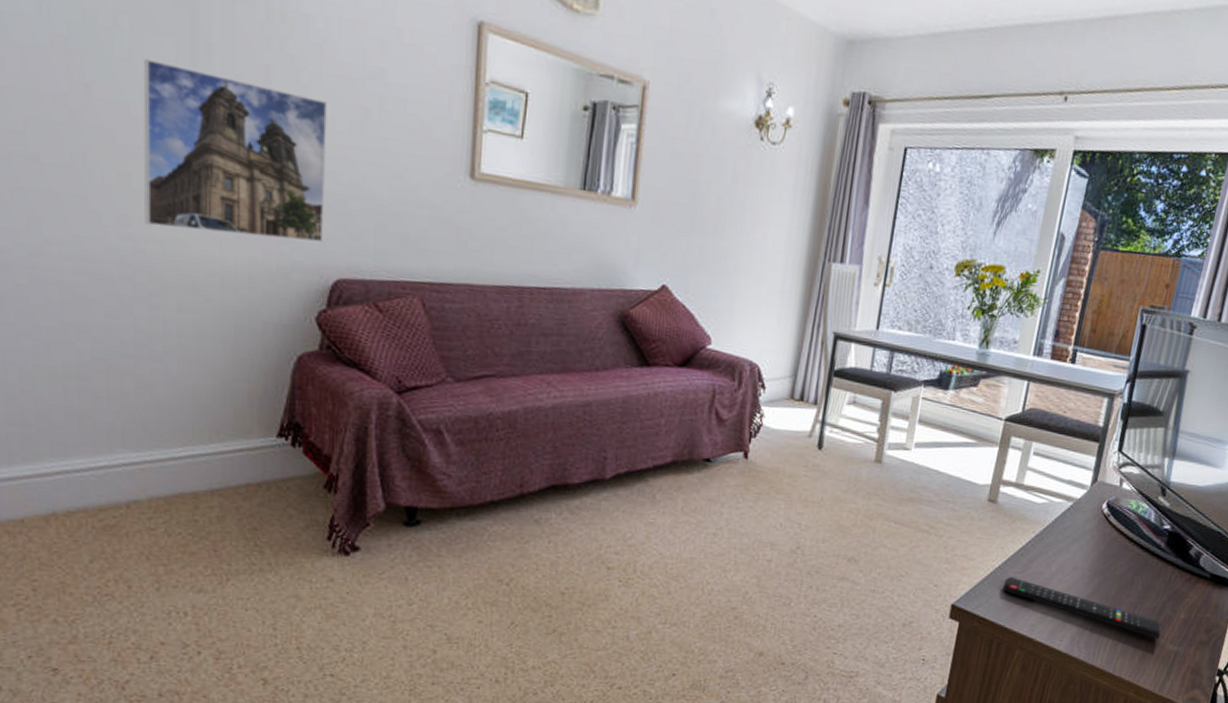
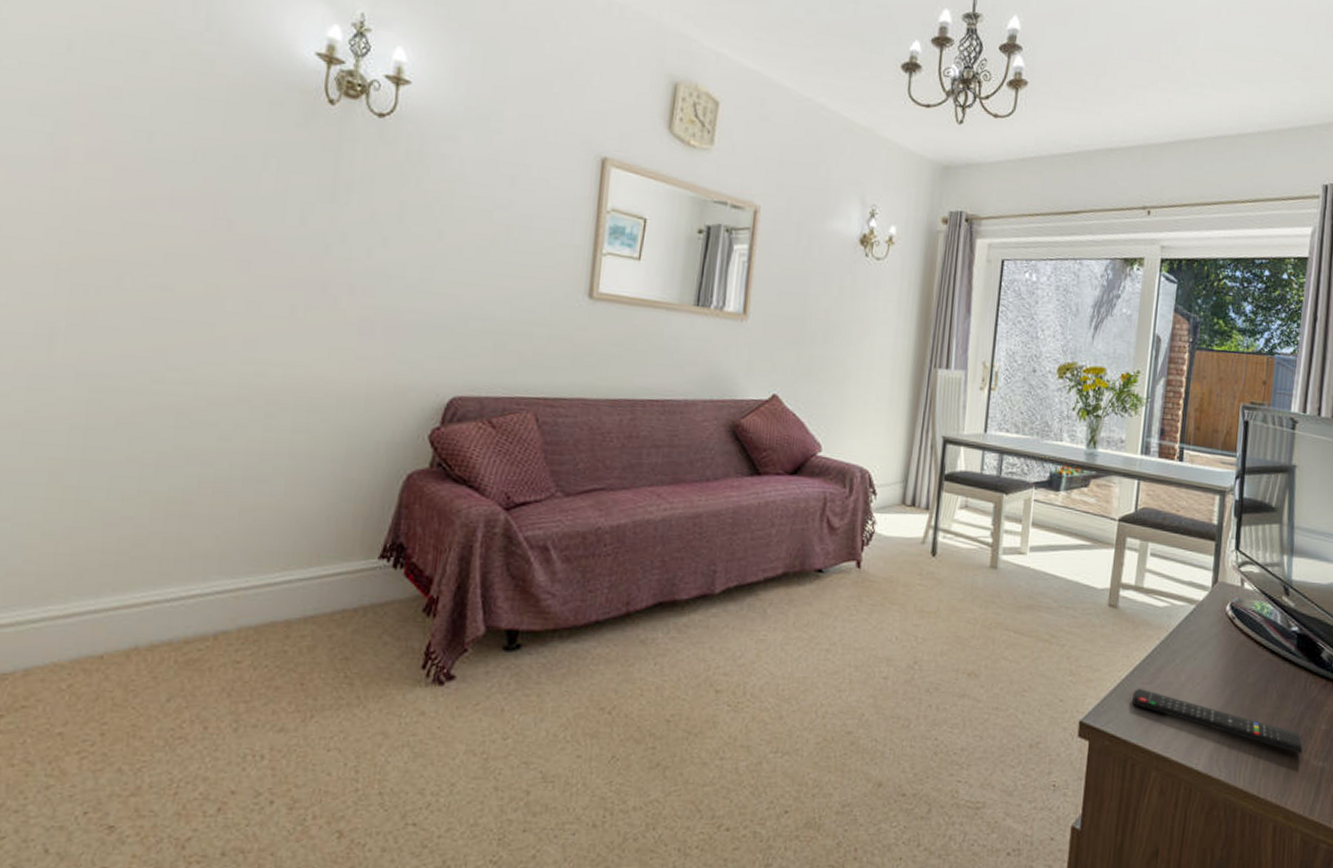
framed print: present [143,58,327,243] -> none [269,196,456,363]

